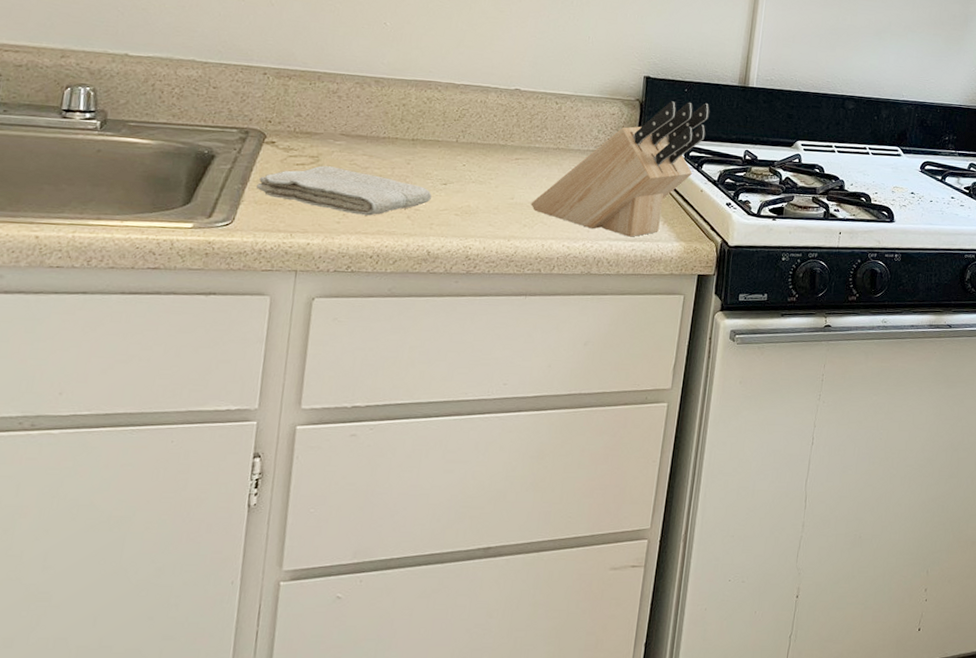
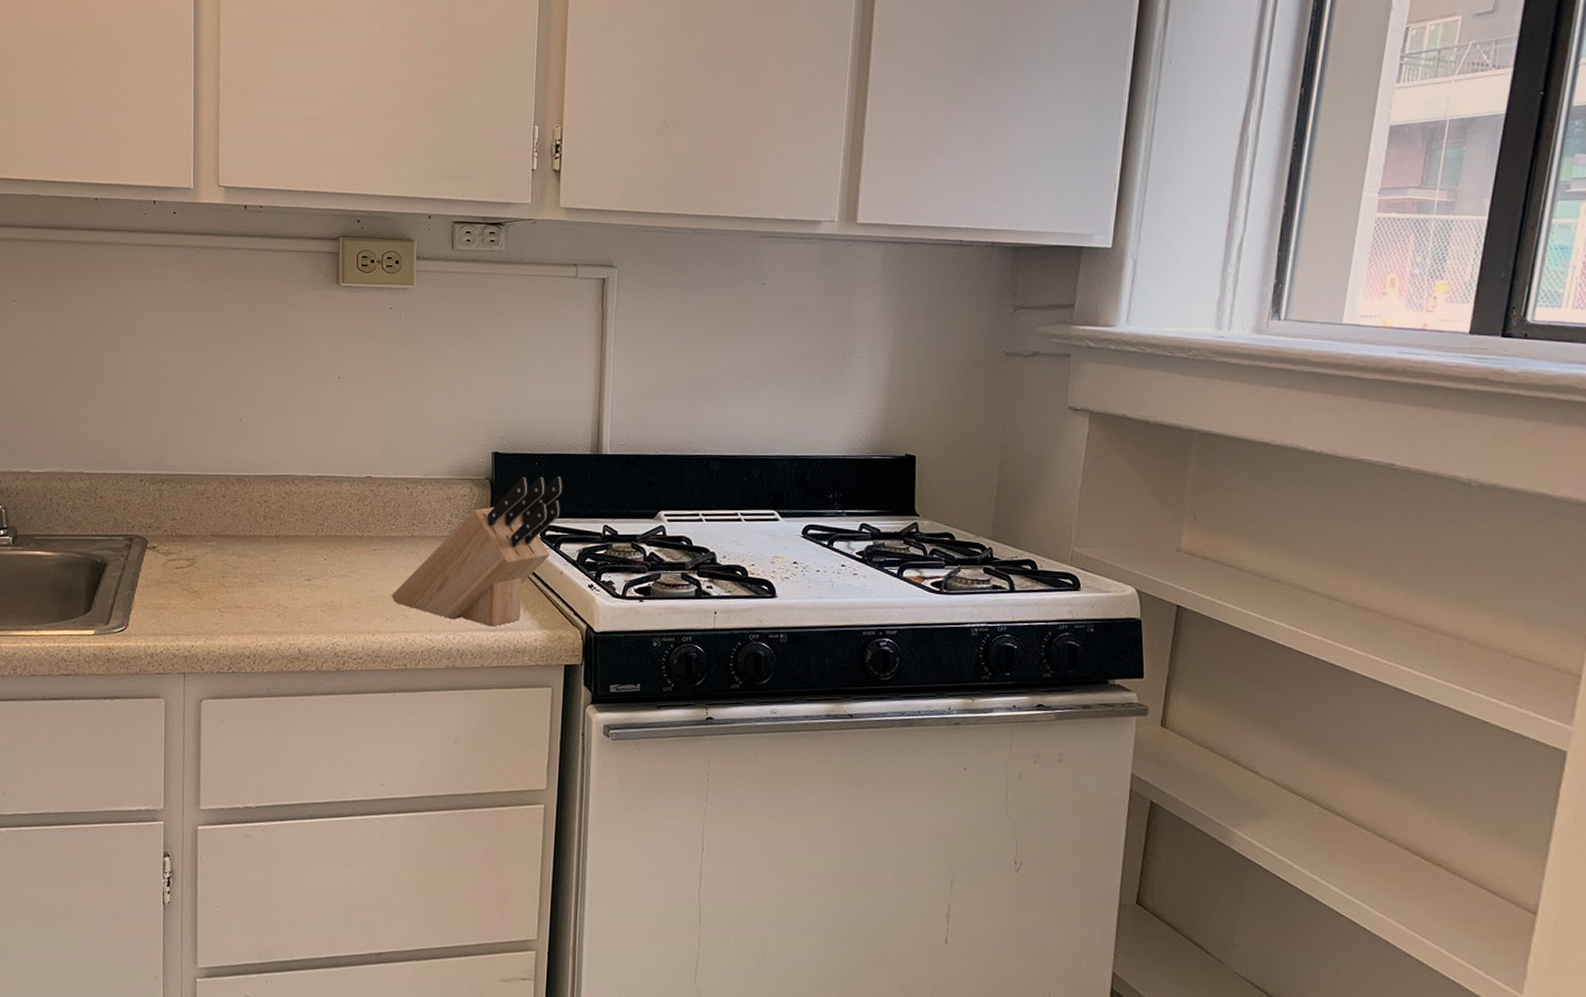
washcloth: present [257,165,432,216] -> none [144,568,298,616]

